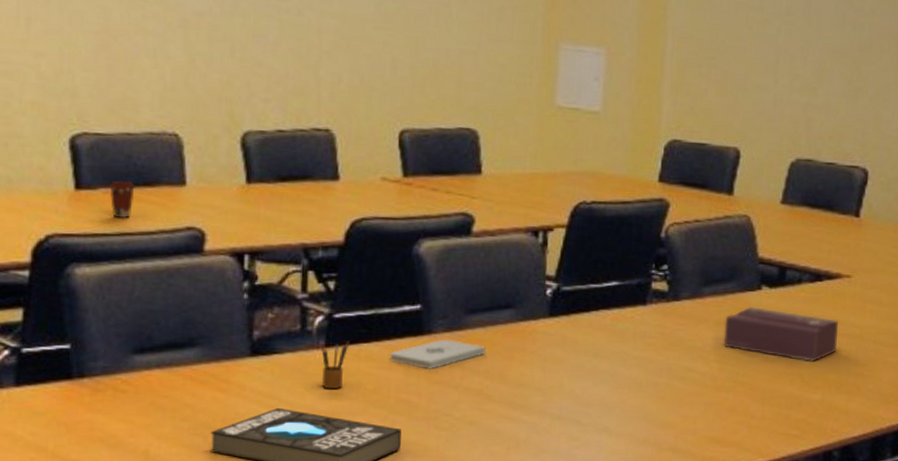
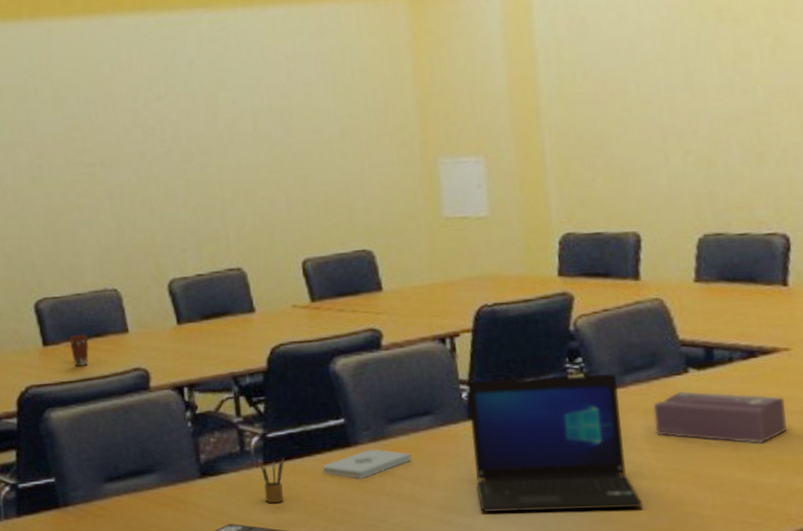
laptop: none [546,278,701,416] -> present [466,374,643,512]

